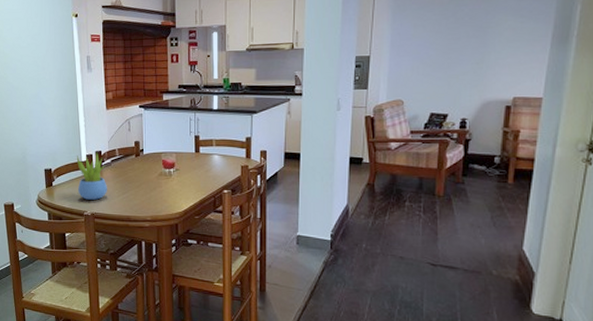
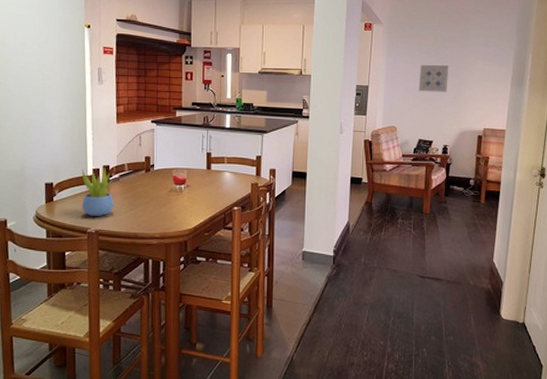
wall art: none [431,25,470,59] -> present [419,64,449,92]

